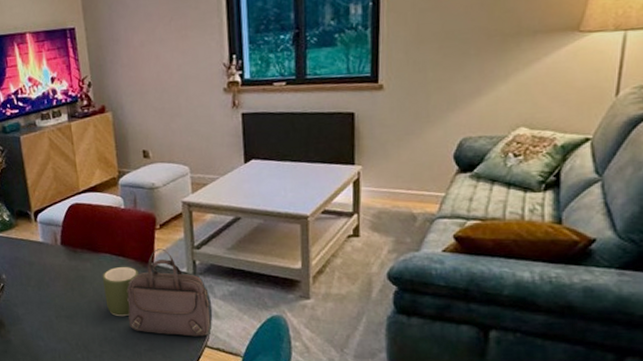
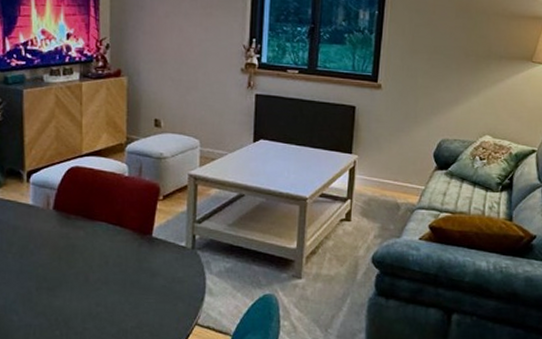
mug: present [102,266,139,317] -> none [94,236,135,291]
handbag: present [126,248,211,337] -> none [118,220,205,314]

